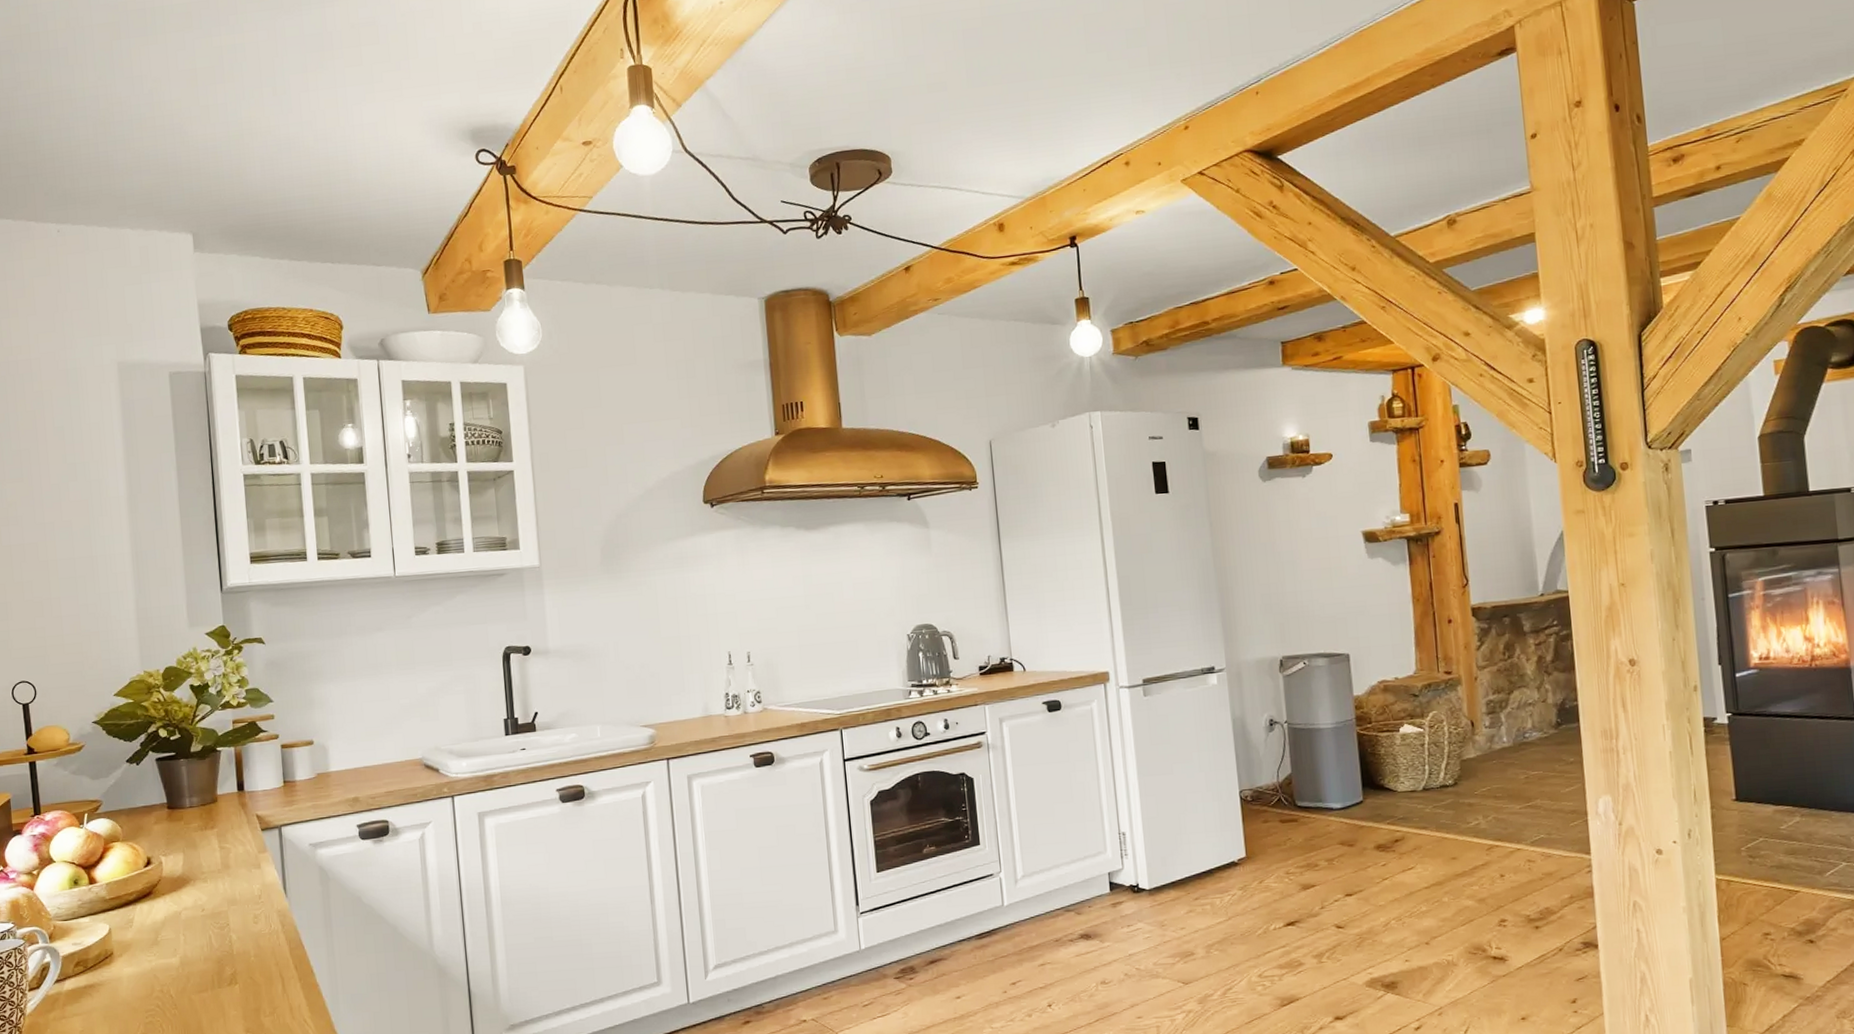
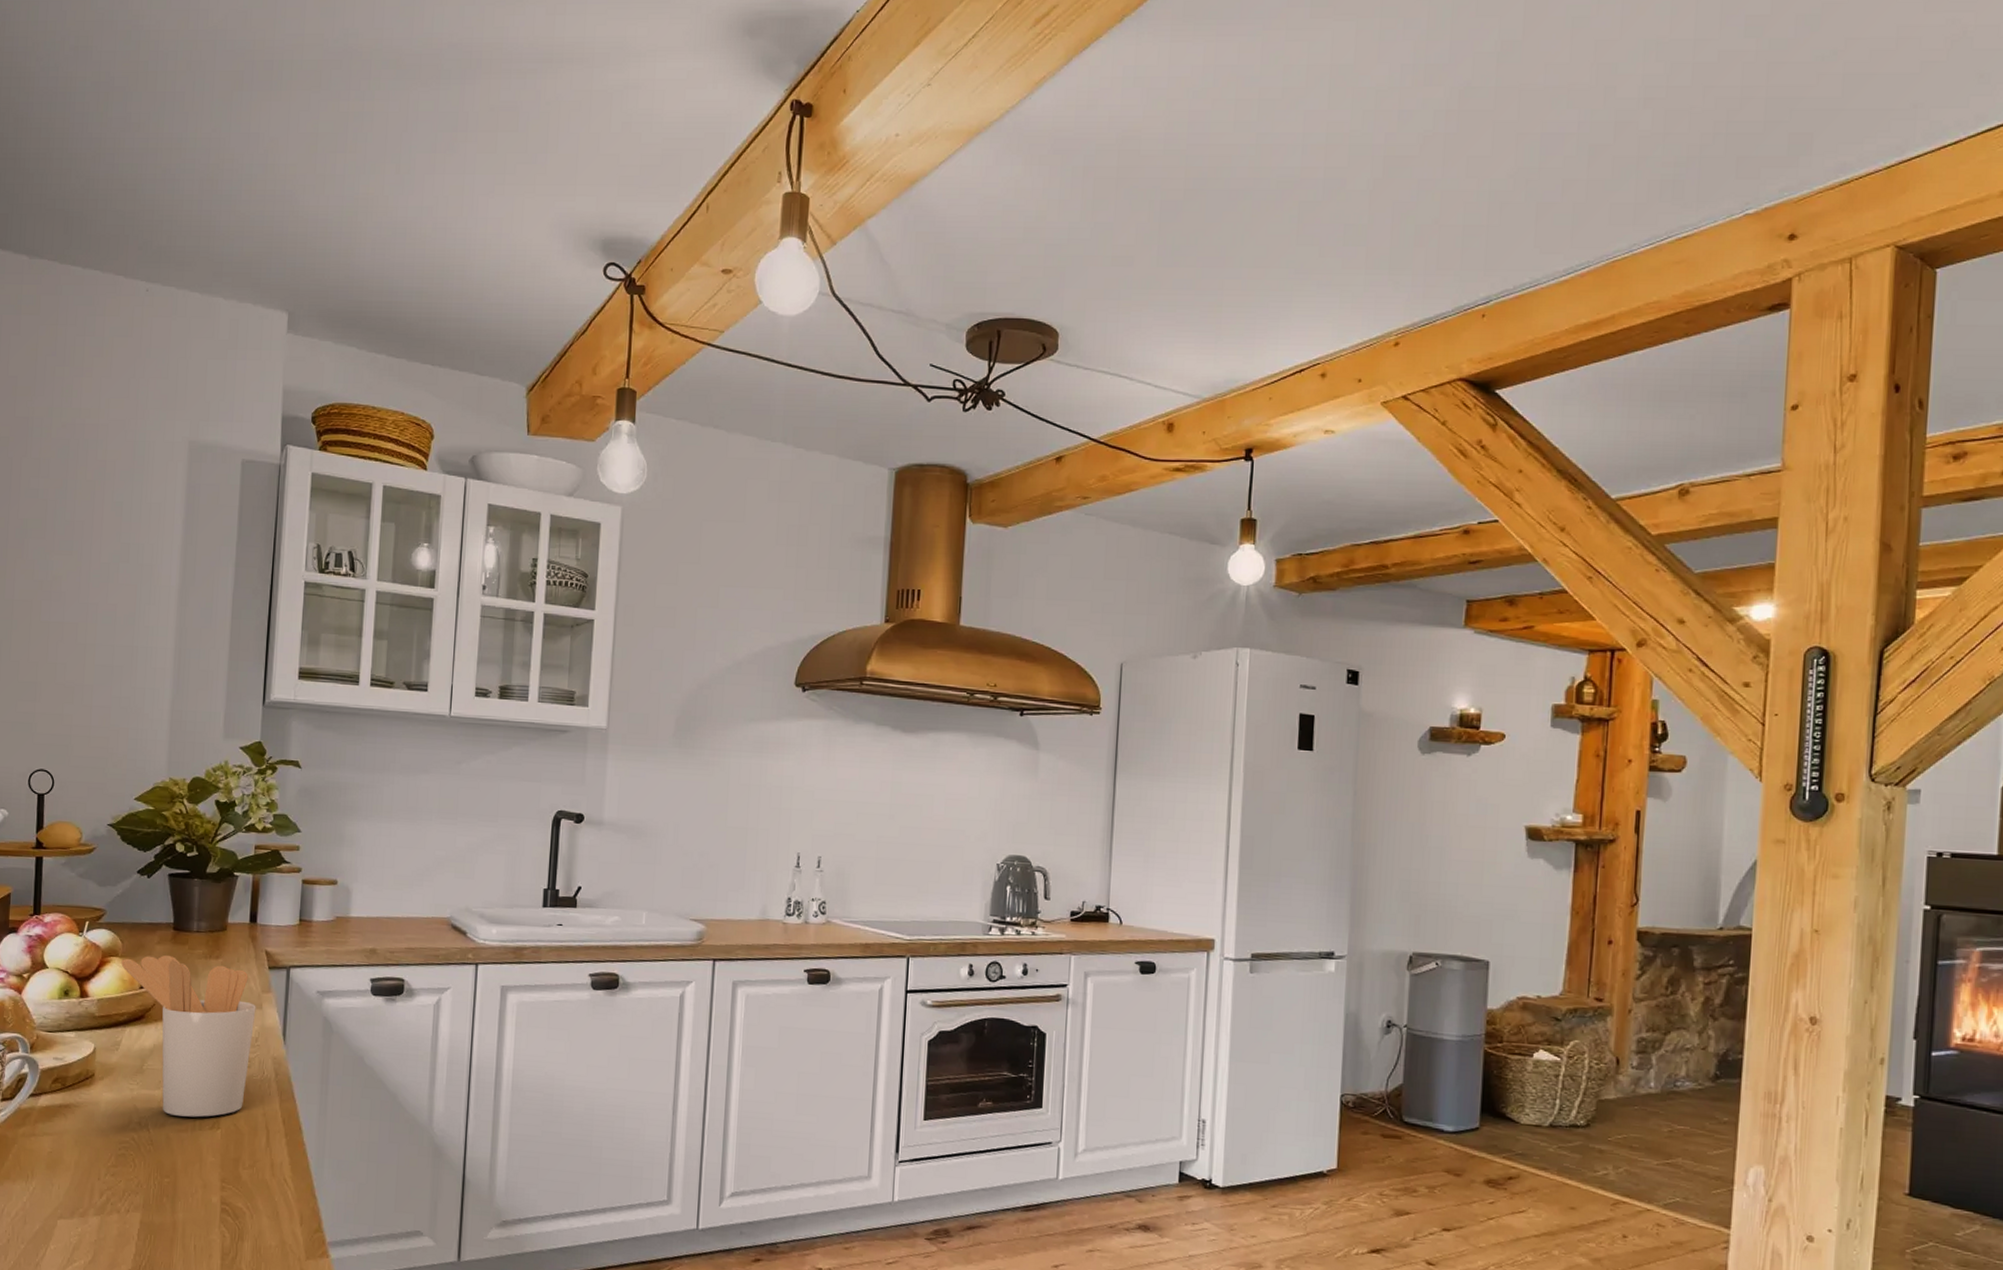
utensil holder: none [123,832,256,979] -> present [121,954,256,1118]

